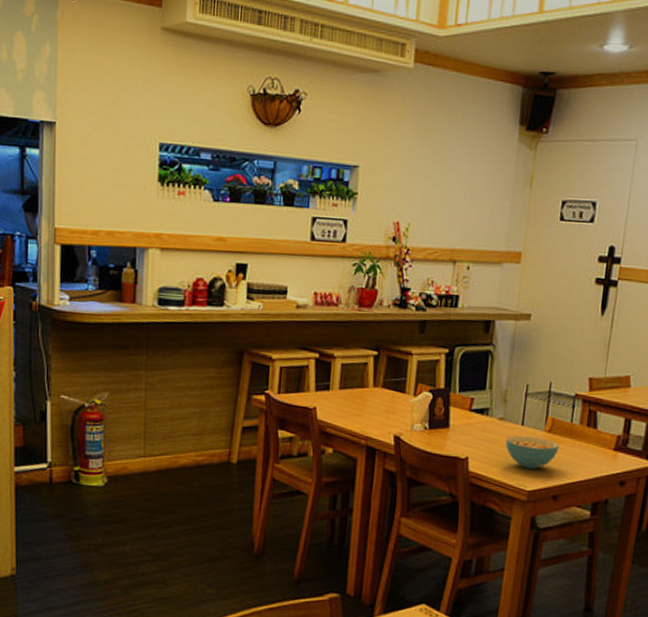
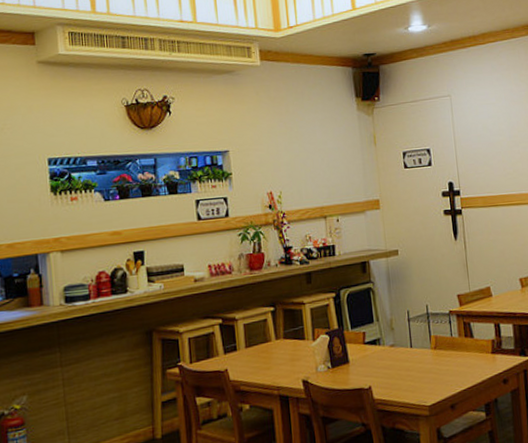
cereal bowl: present [505,435,560,469] -> none [400,355,447,386]

